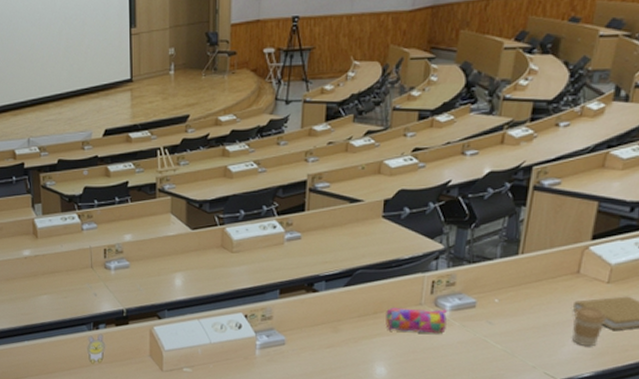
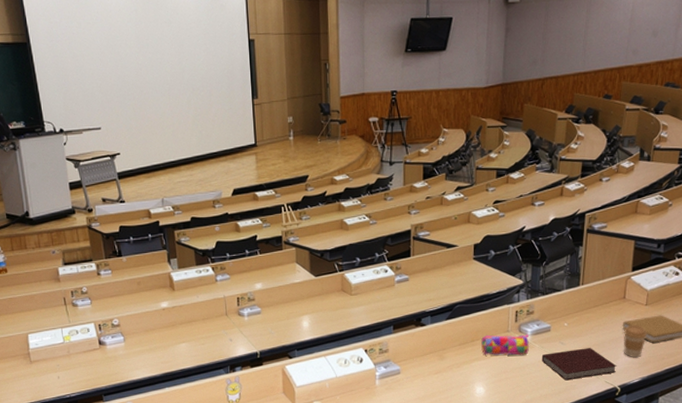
notebook: none [461,330,562,368] -> present [541,348,617,381]

